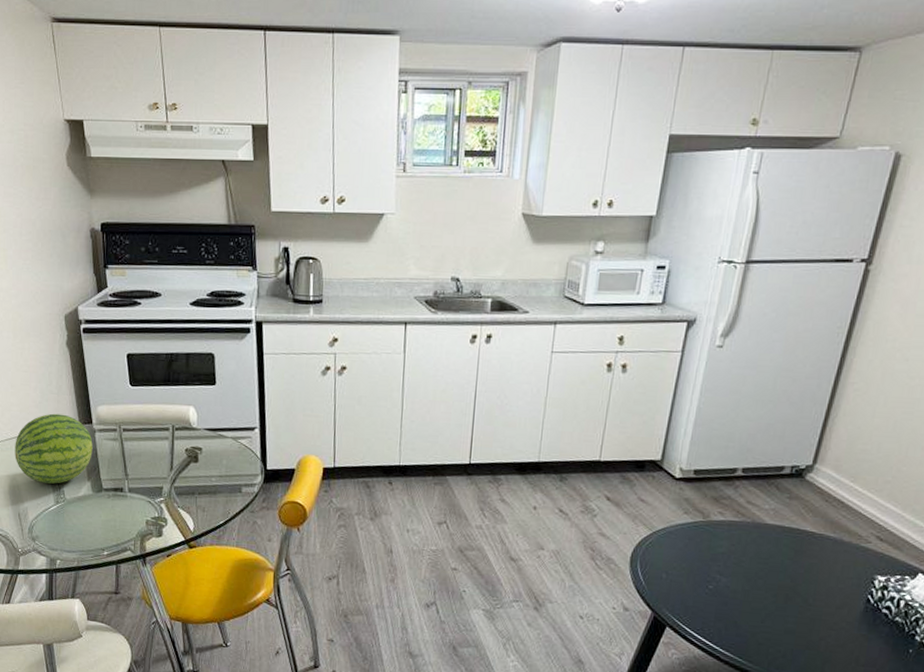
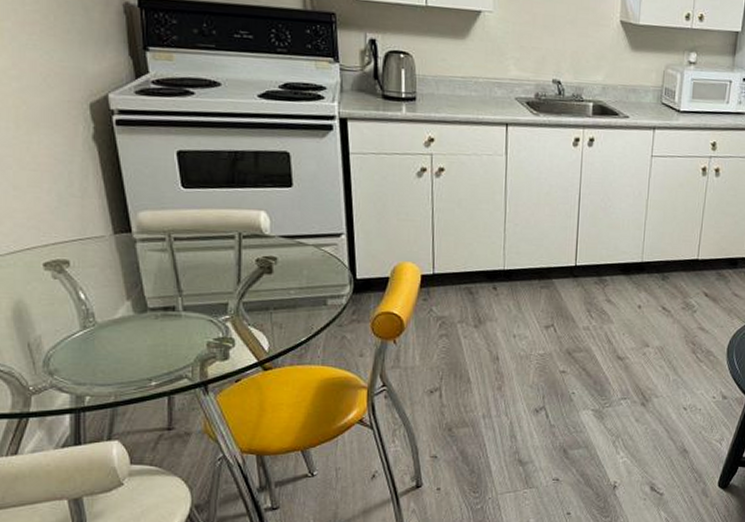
fruit: present [15,413,93,484] -> none [20,220,133,305]

